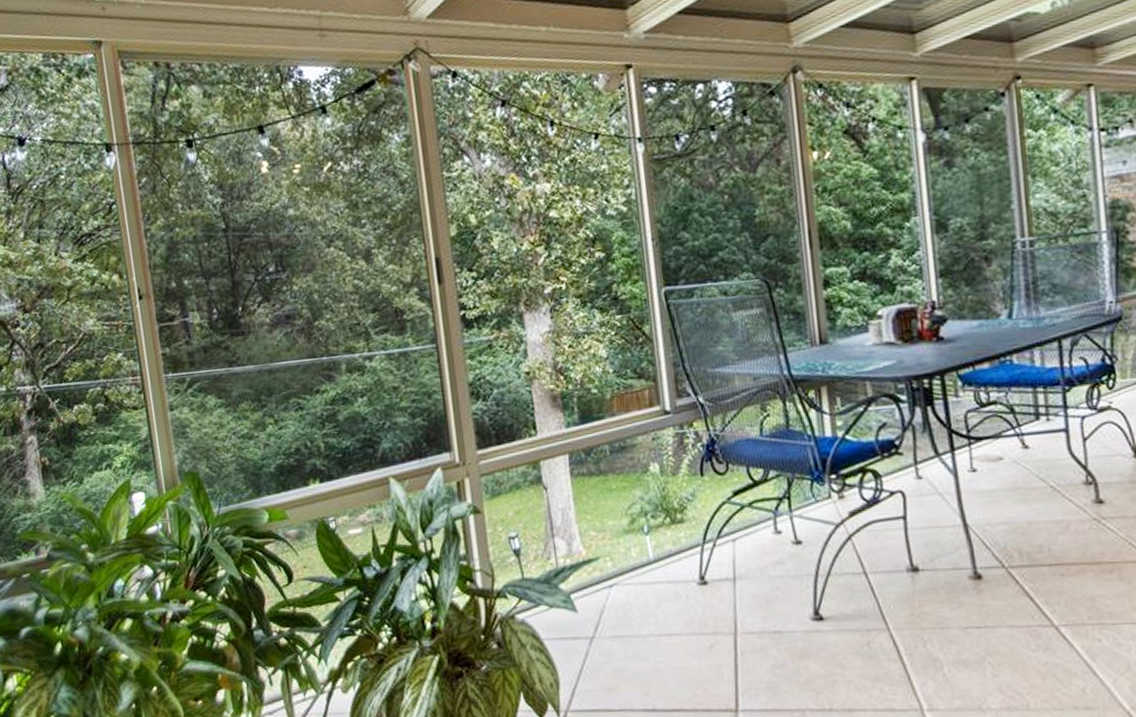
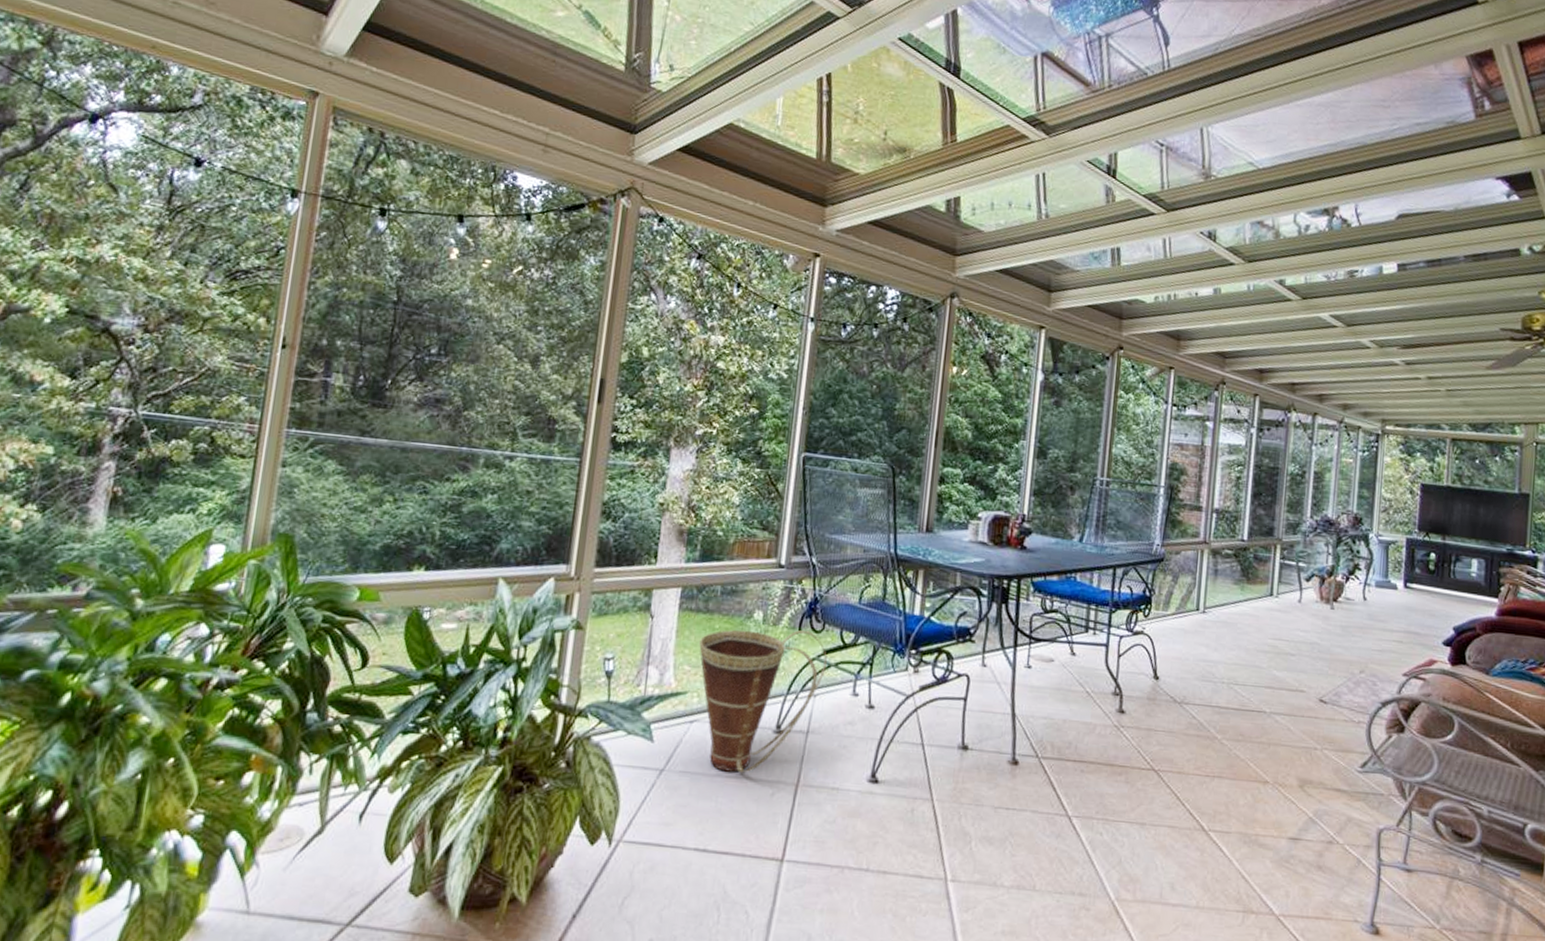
basket: none [599,475,740,631] -> present [699,629,827,773]

